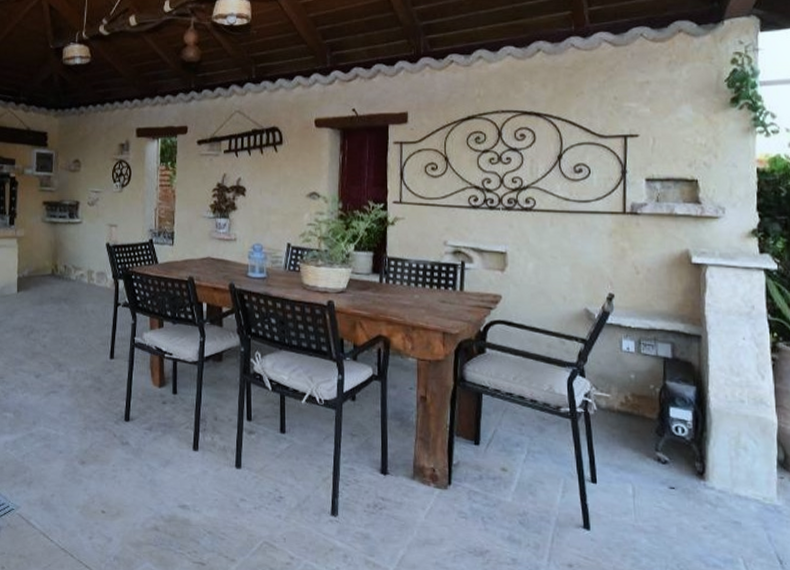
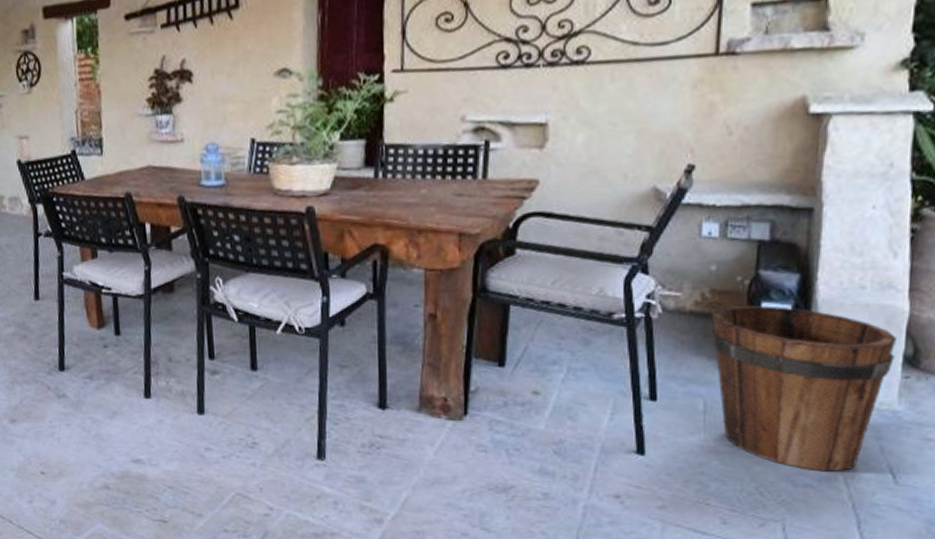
bucket: none [633,408,772,555] -> present [710,305,898,472]

